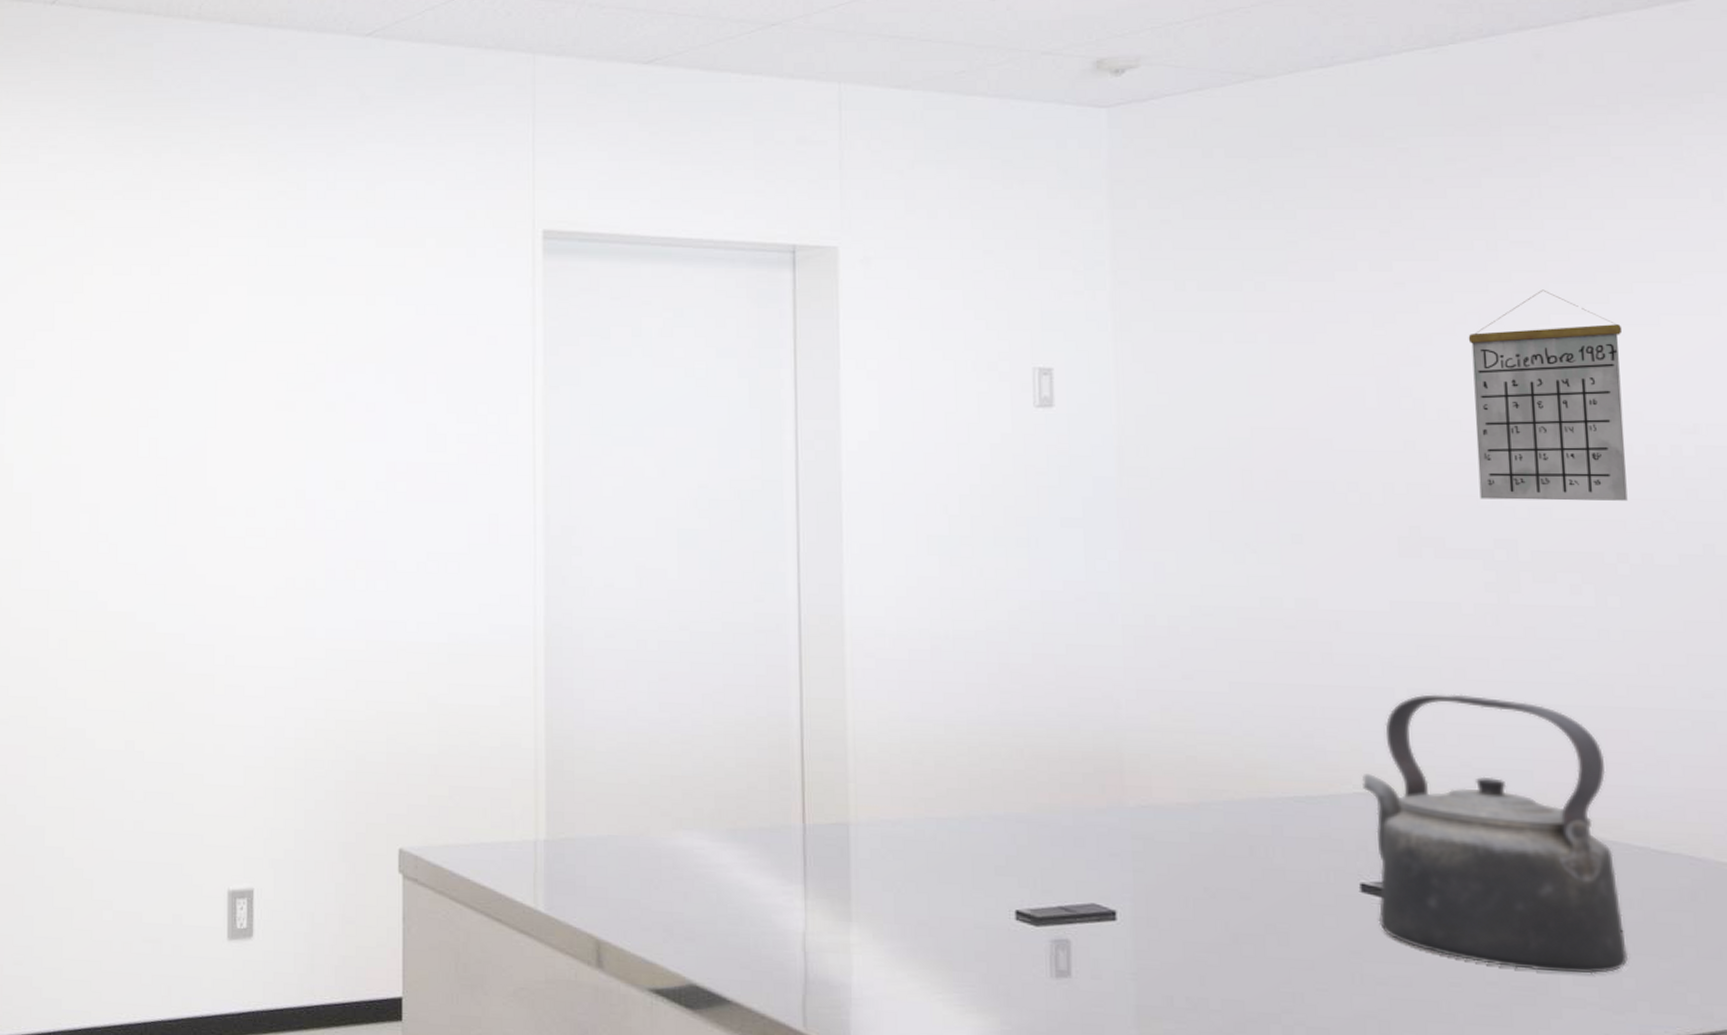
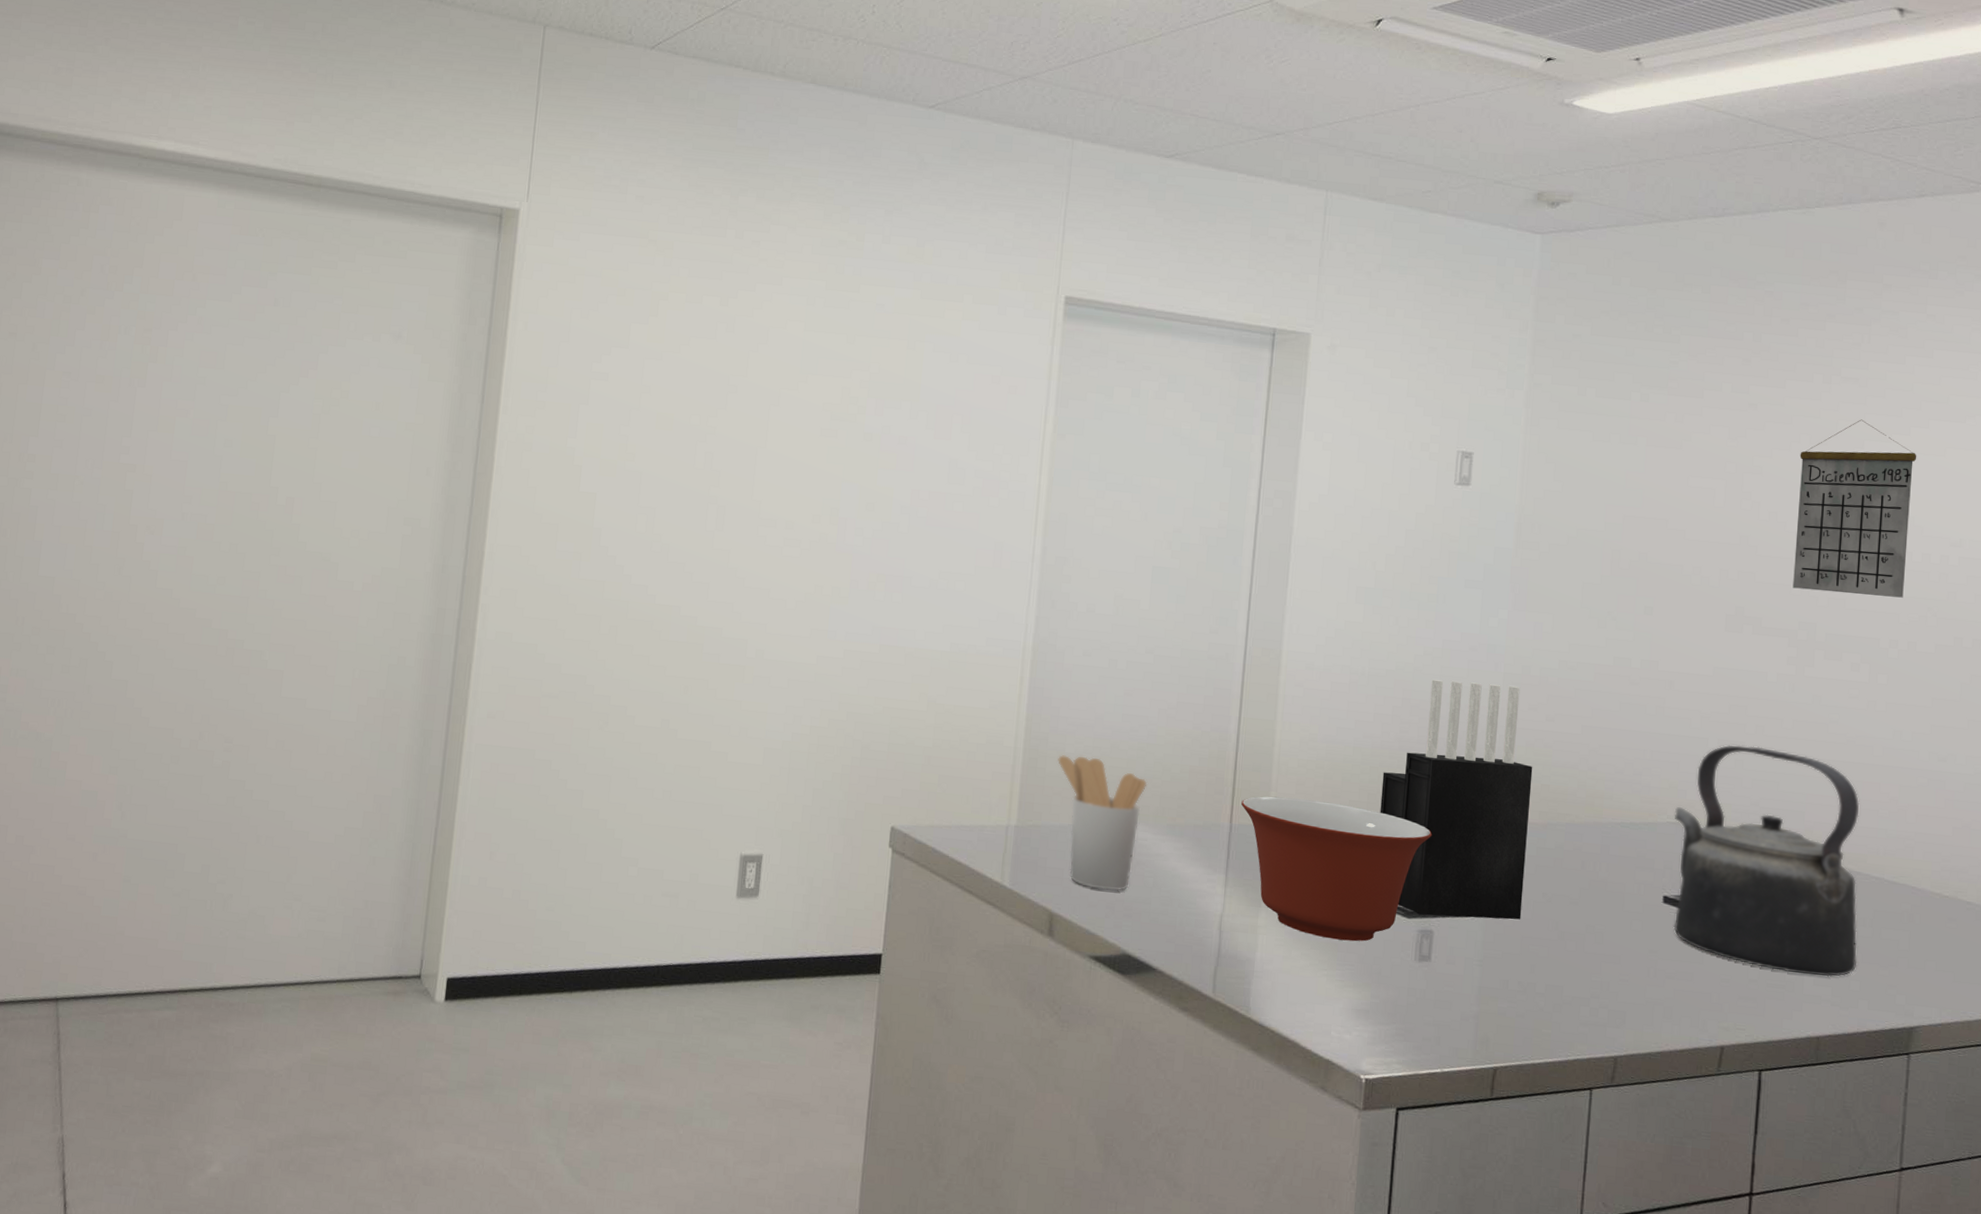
utensil holder: none [588,754,698,911] -> present [1058,755,1148,891]
mixing bowl: none [814,789,1056,957] -> present [1241,796,1433,942]
knife block: none [984,638,1180,922] -> present [1380,679,1533,920]

